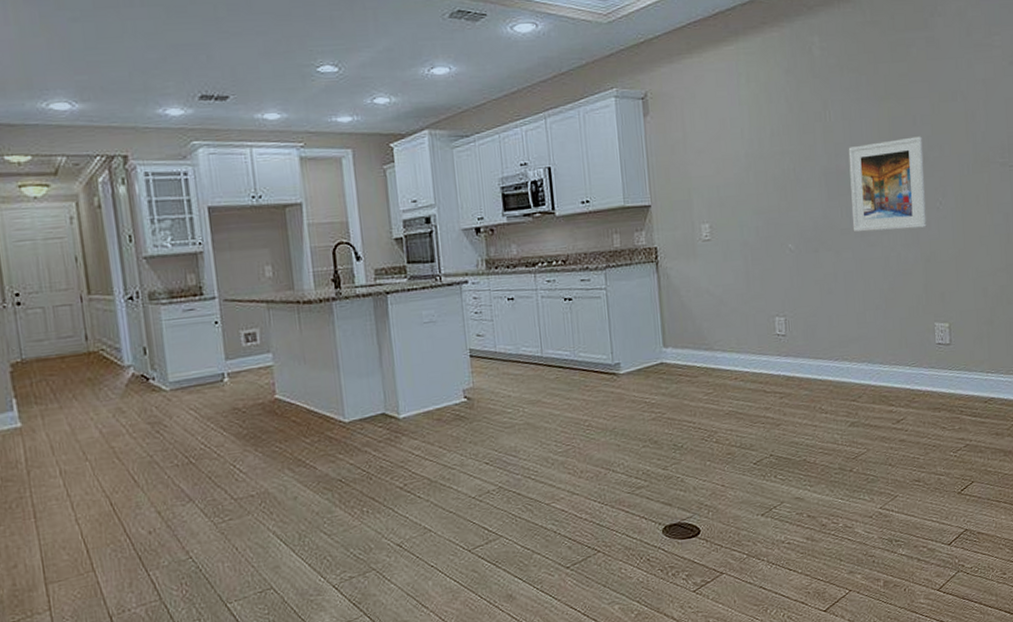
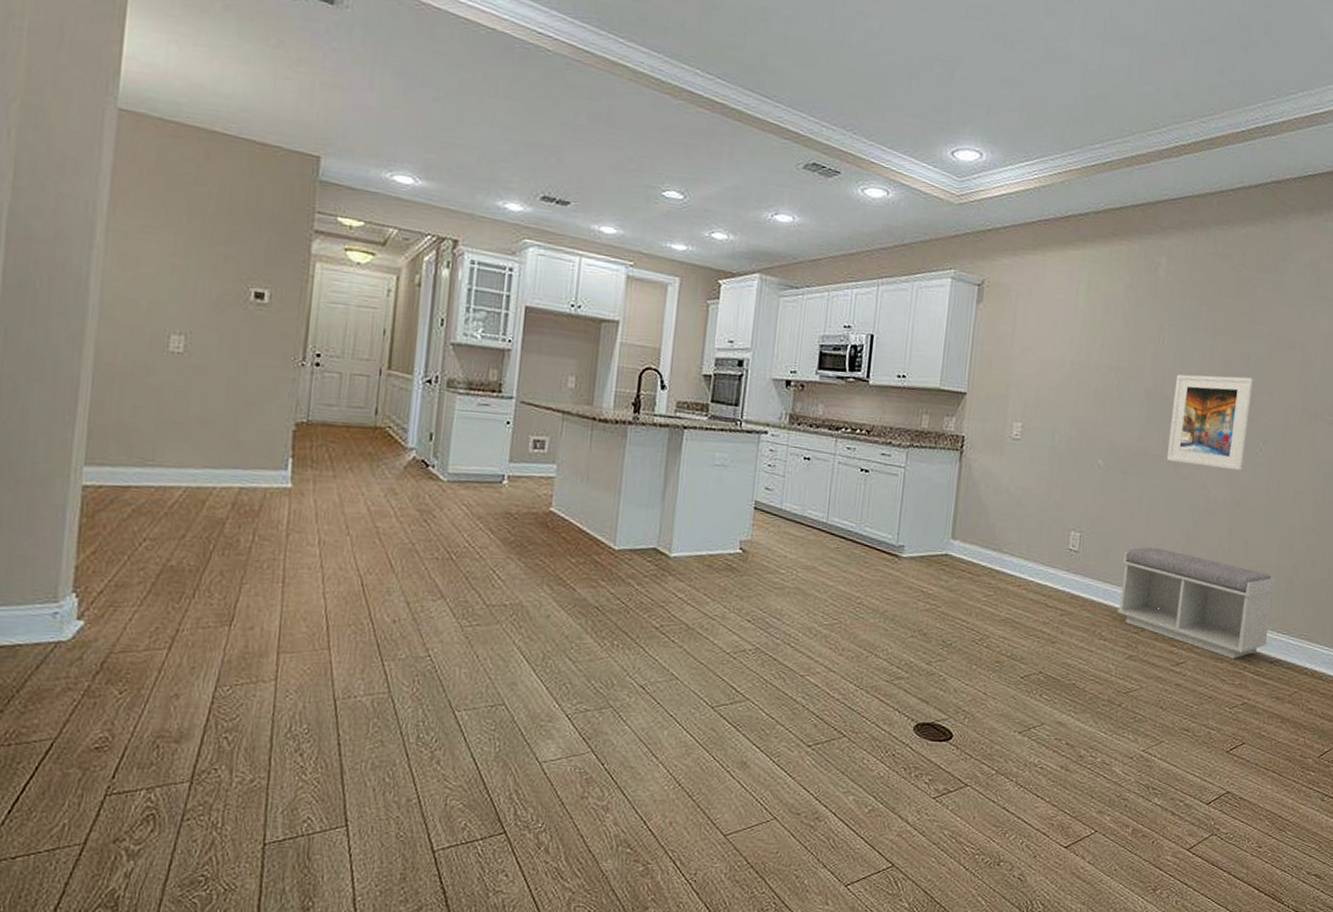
bench: none [829,316,980,406] -> present [1116,547,1276,659]

